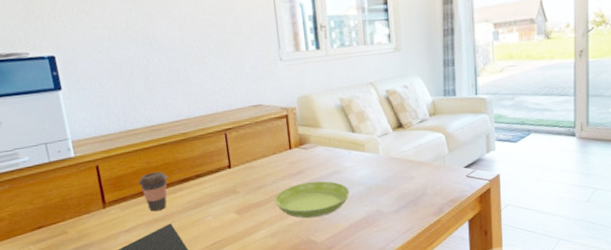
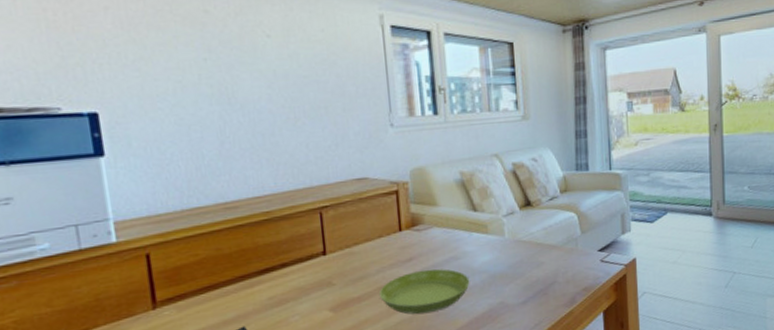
coffee cup: present [138,172,168,212] -> none [203,260,244,312]

